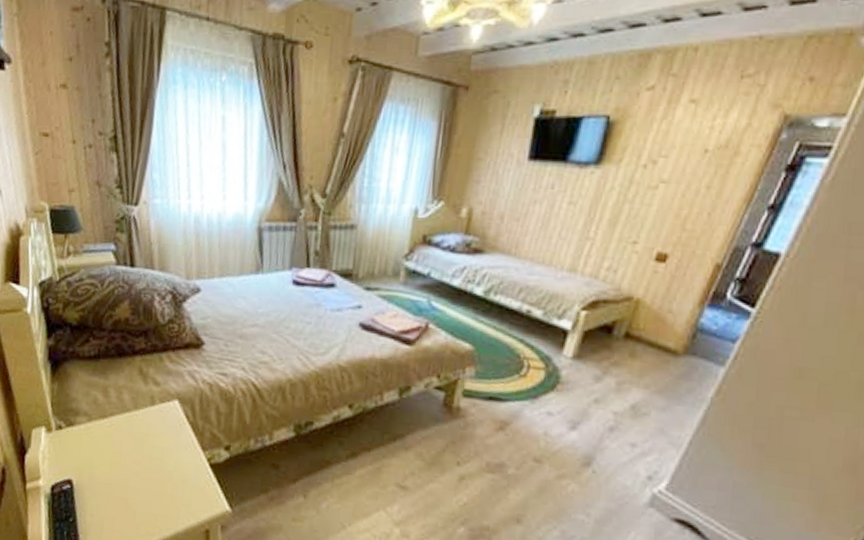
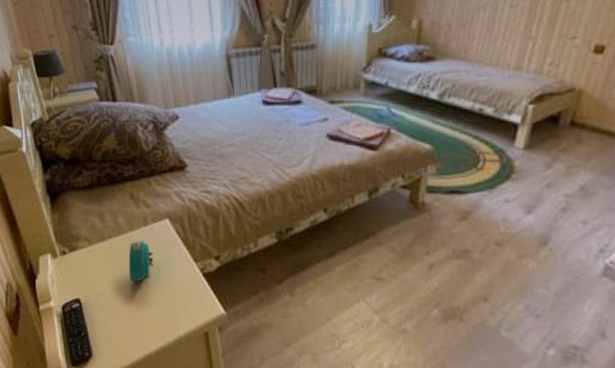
alarm clock: none [128,421,158,473] -> present [128,240,153,287]

